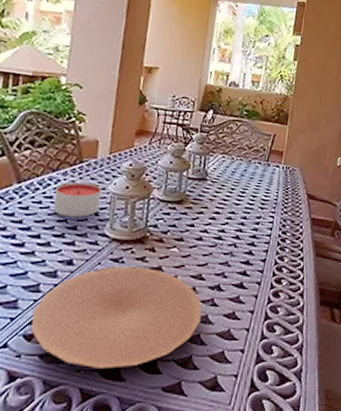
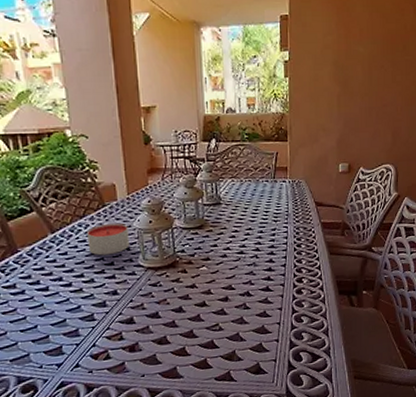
plate: present [31,266,202,368] -> none [93,287,238,372]

